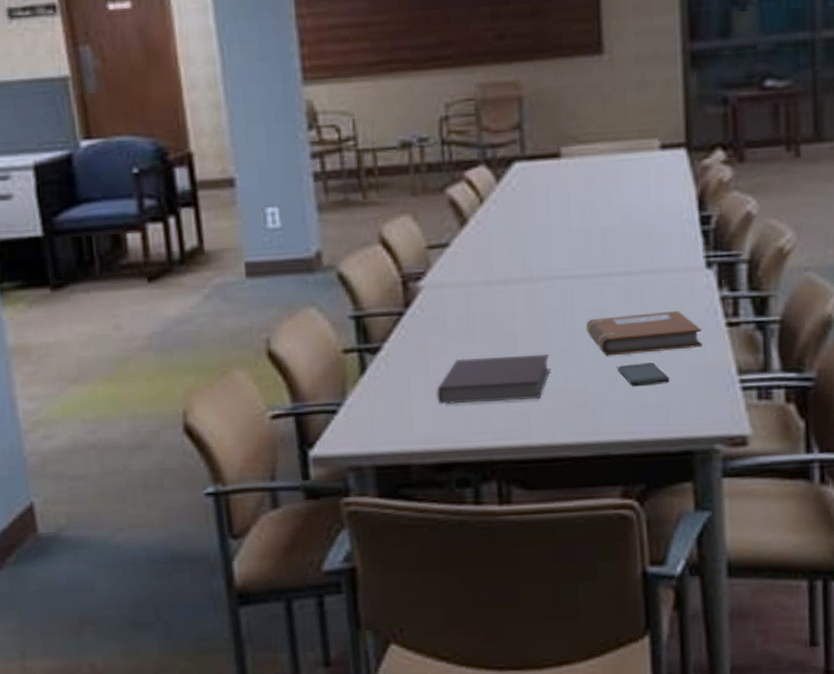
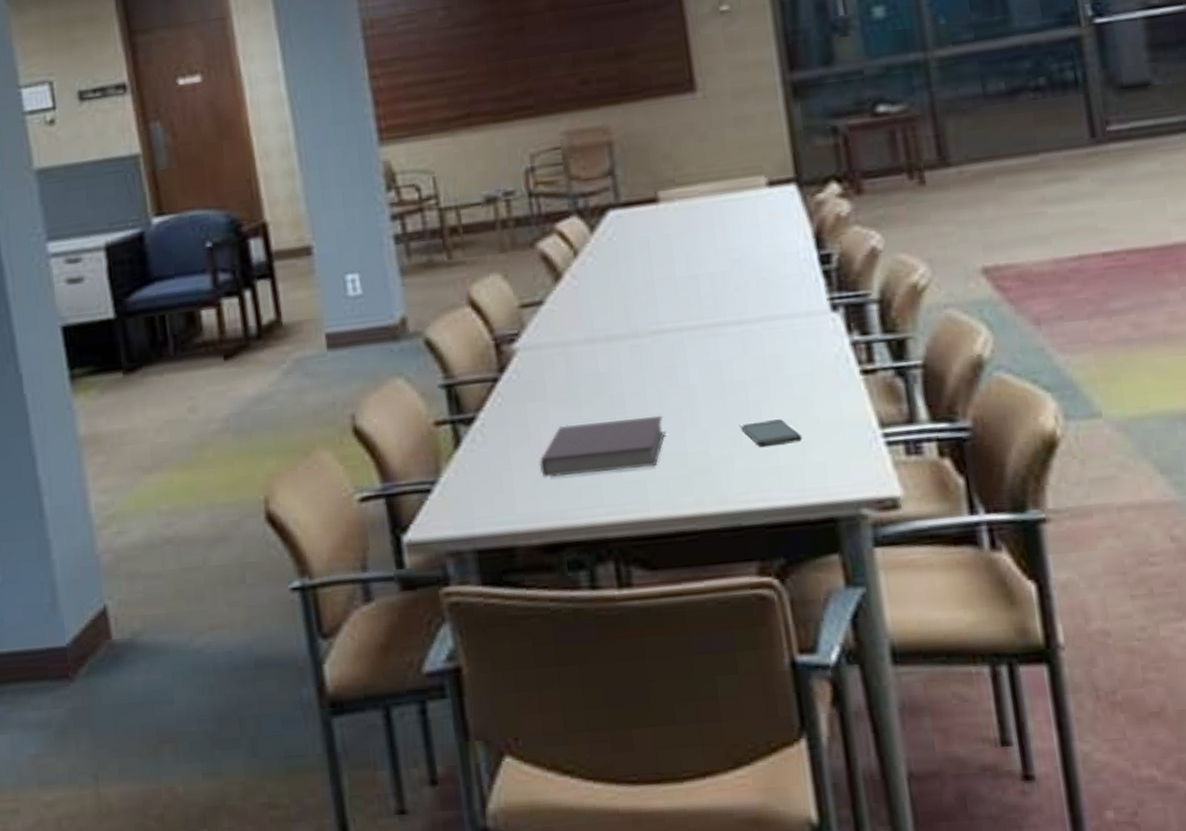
notebook: present [586,310,702,356] -> none [701,359,836,415]

